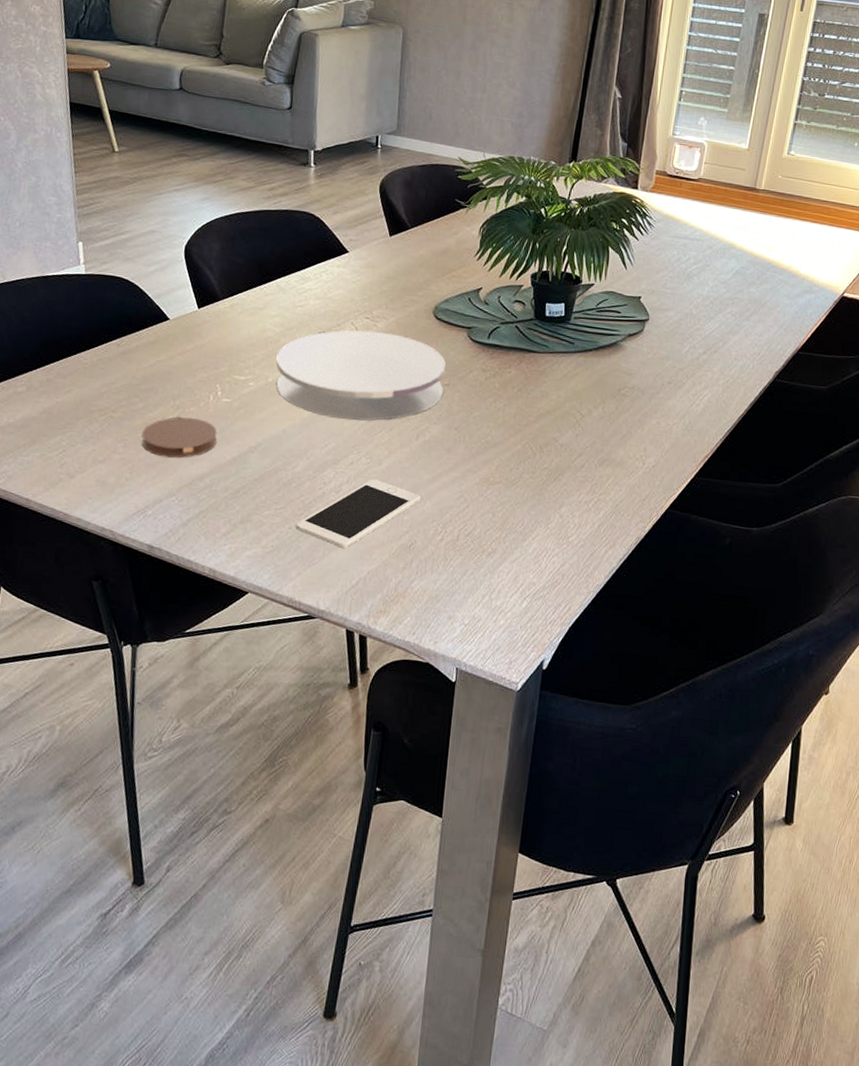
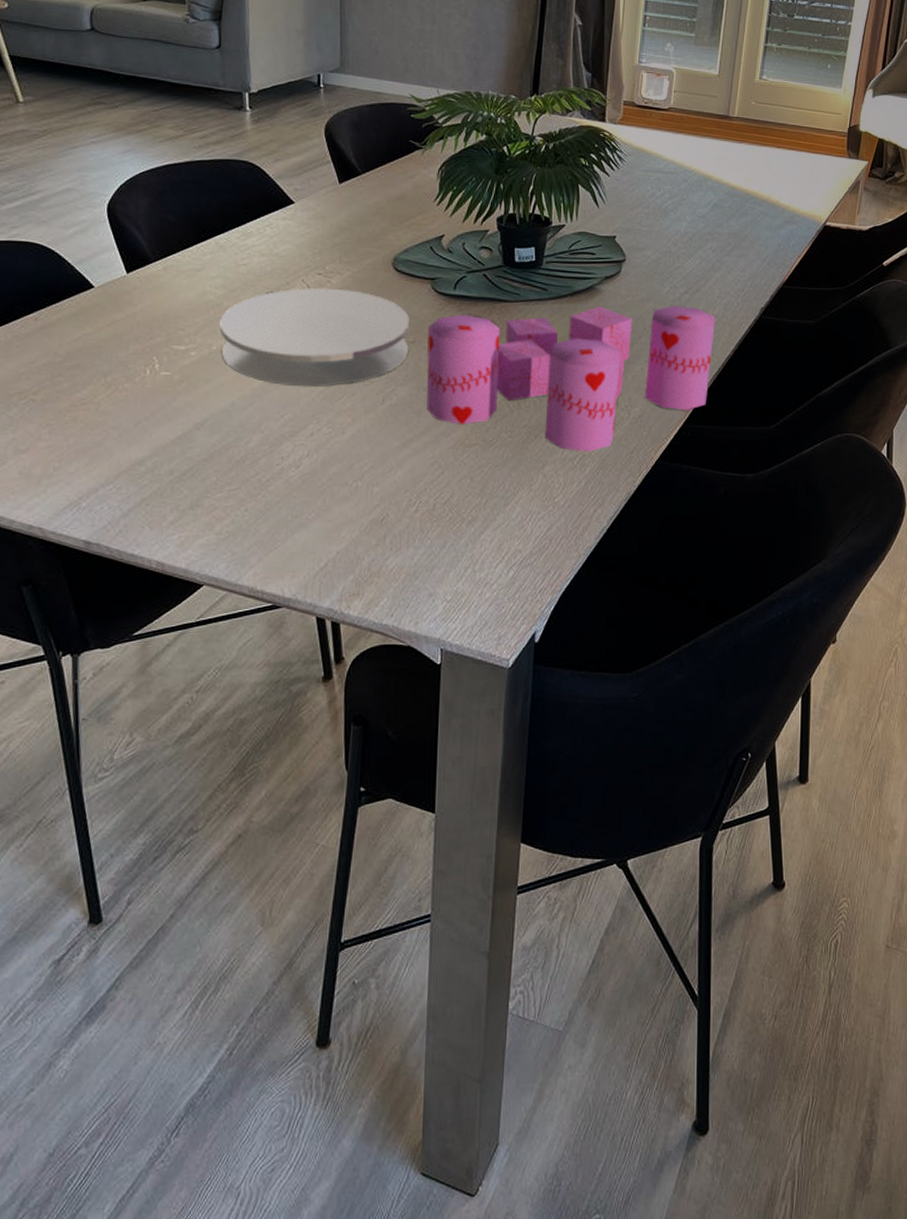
coaster: present [142,417,218,458] -> none [70,395,158,441]
cell phone: present [296,479,420,548] -> none [253,450,390,528]
candle: none [456,361,731,497] -> present [426,306,715,453]

